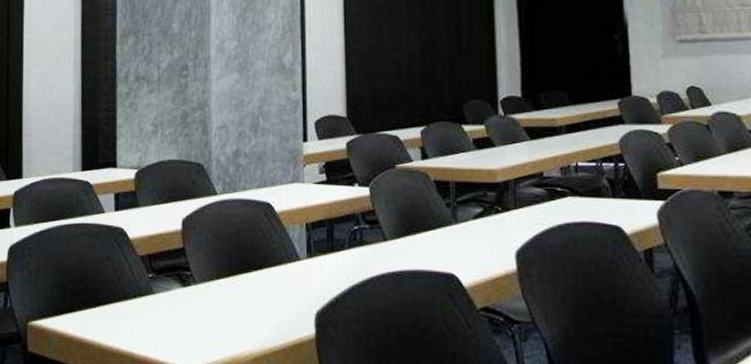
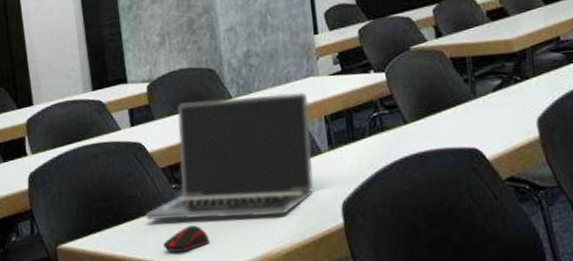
laptop: none [118,194,292,318] -> present [145,92,314,221]
computer mouse: none [132,318,180,343] -> present [162,225,210,252]

